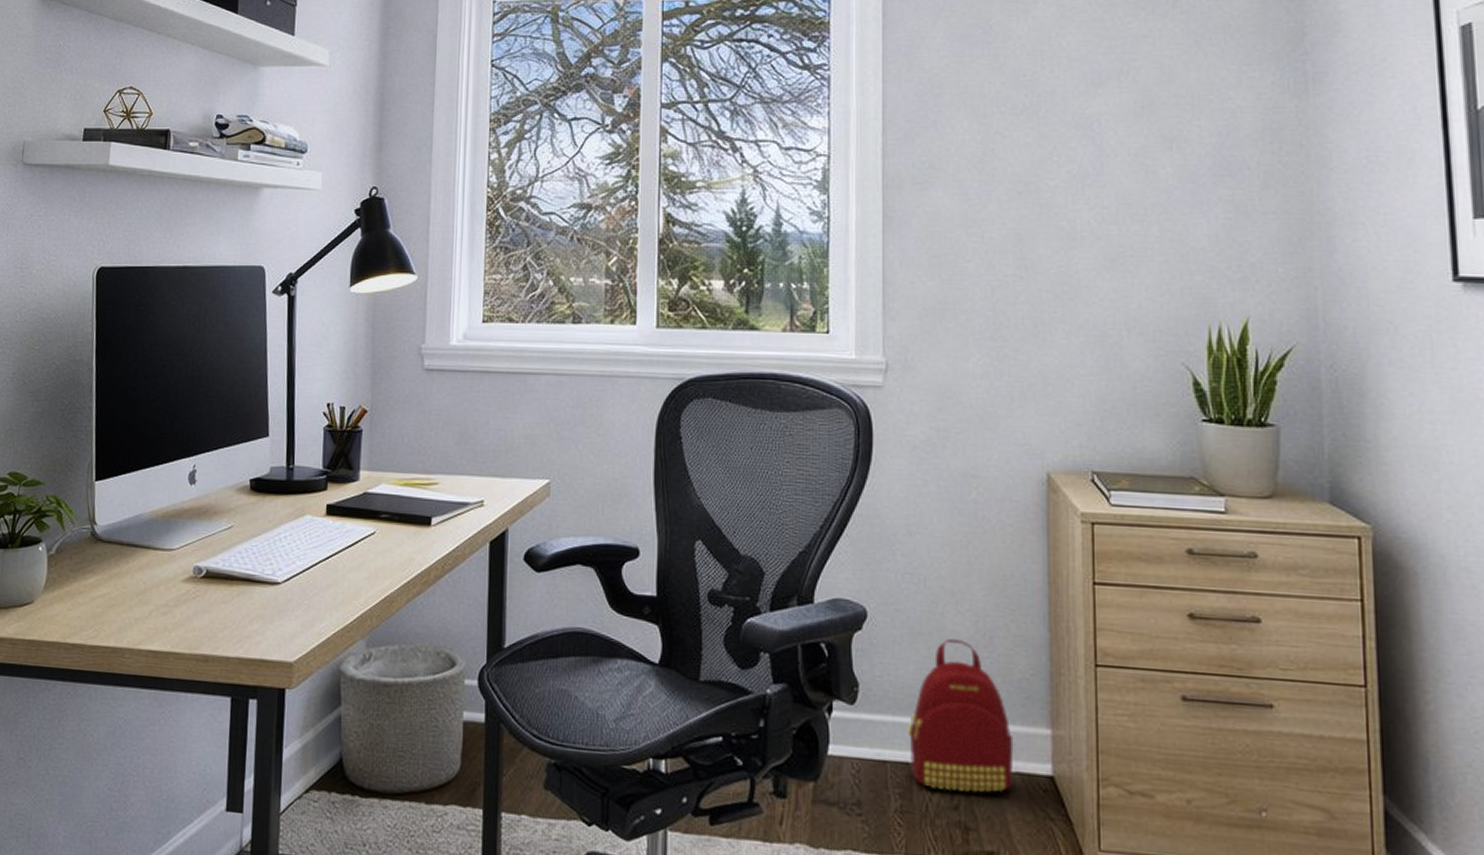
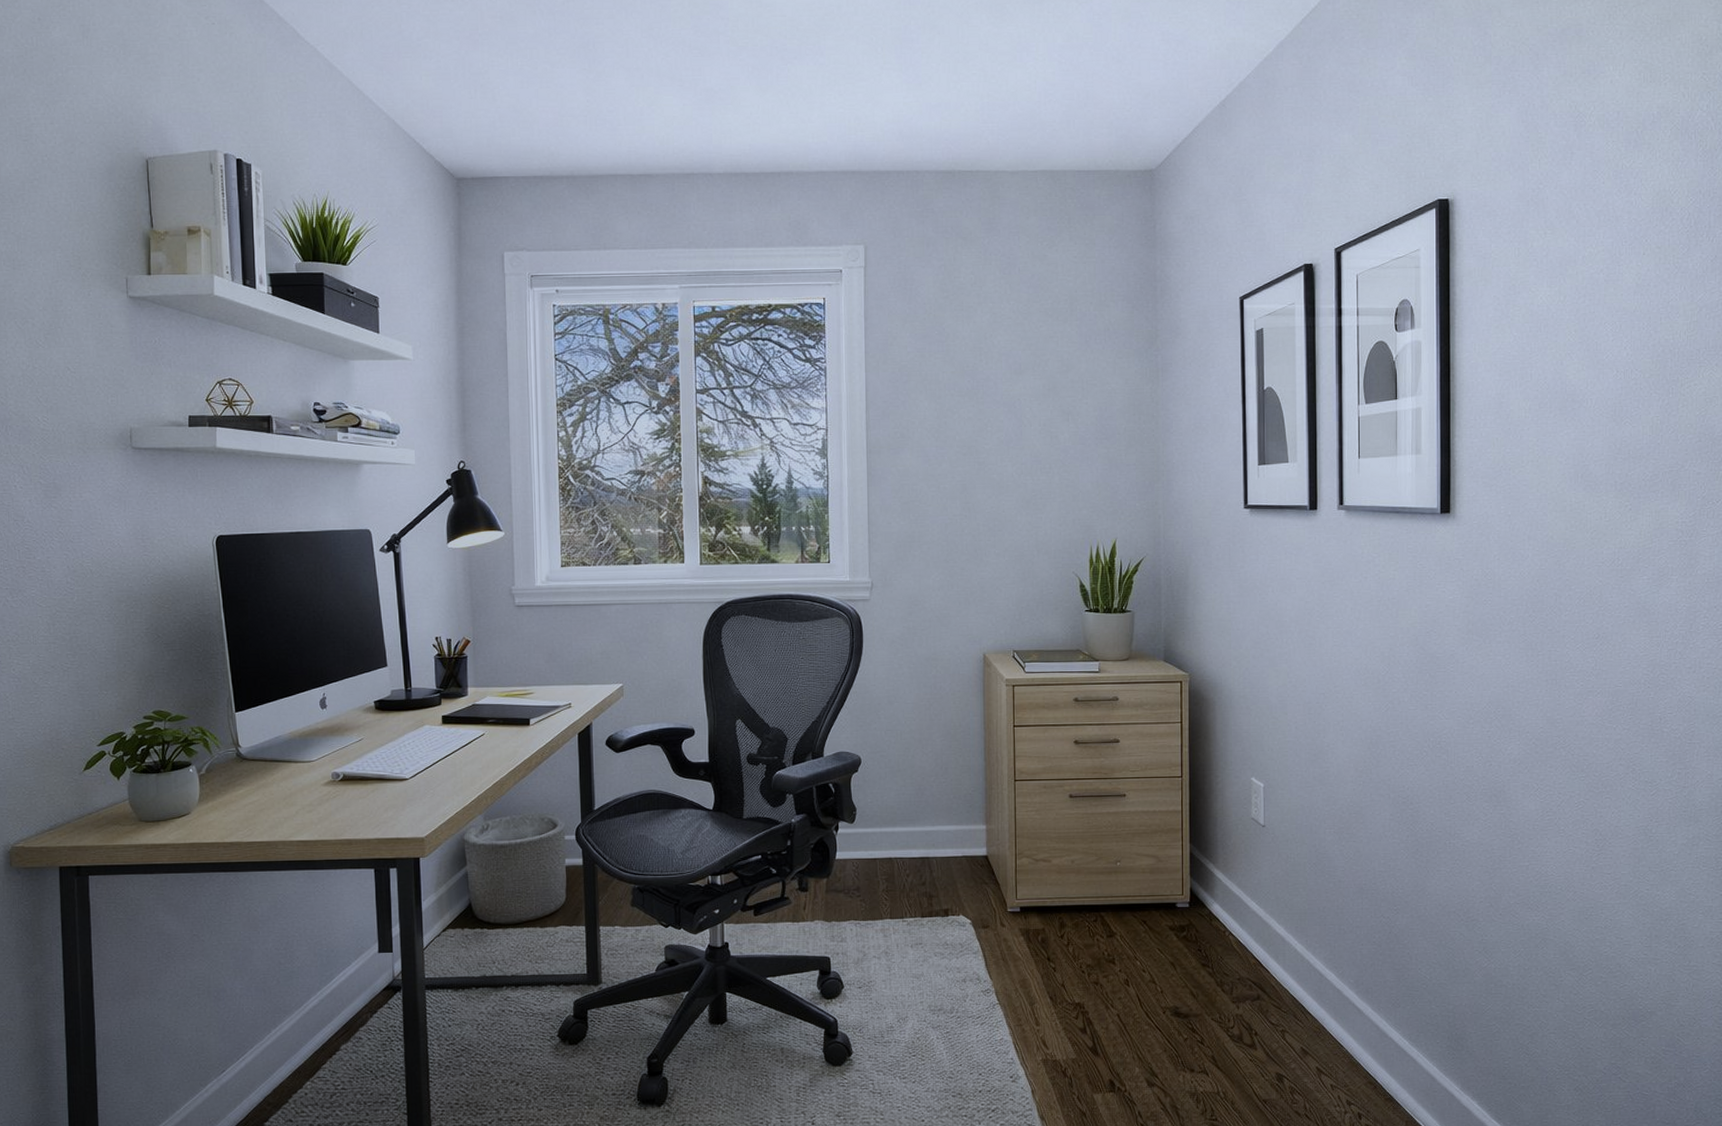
backpack: present [907,638,1014,793] -> none [890,771,962,873]

